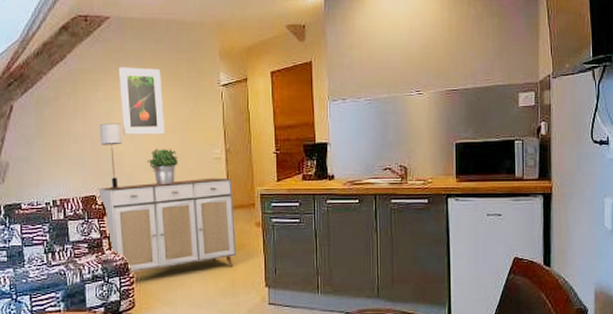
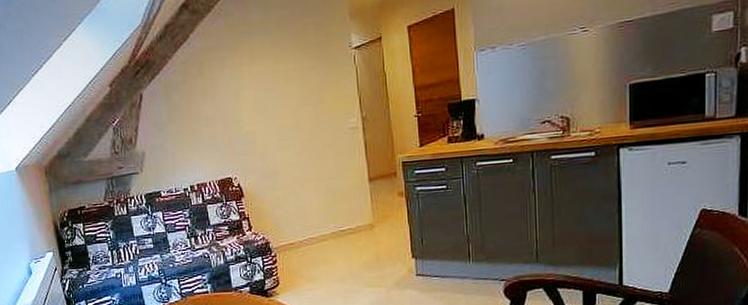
sideboard: present [99,177,236,273] -> none [234,148,379,252]
table lamp: present [100,123,122,189] -> none [229,101,255,170]
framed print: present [118,67,164,135] -> none [243,37,296,113]
potted plant: present [148,148,179,184] -> none [281,123,314,161]

